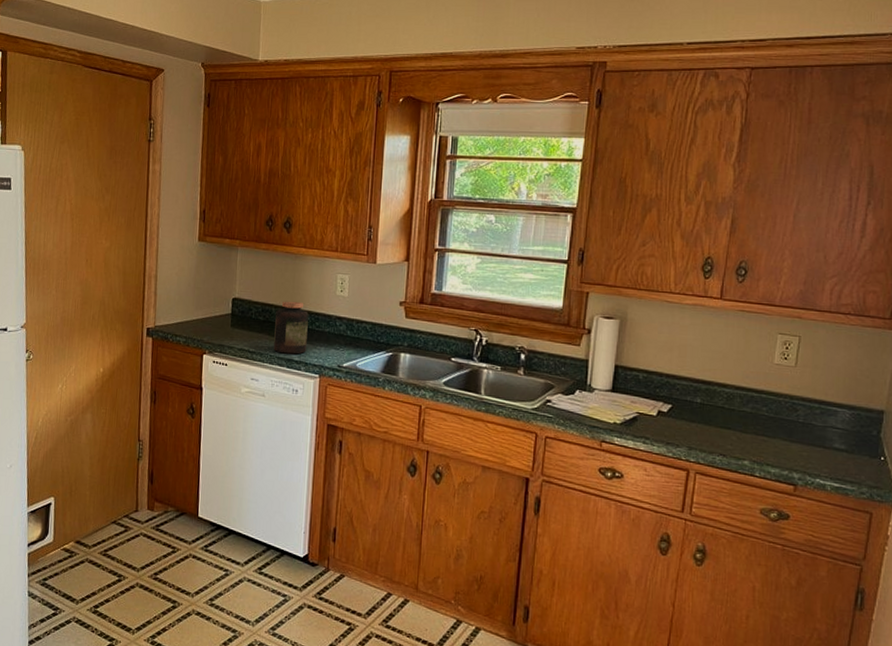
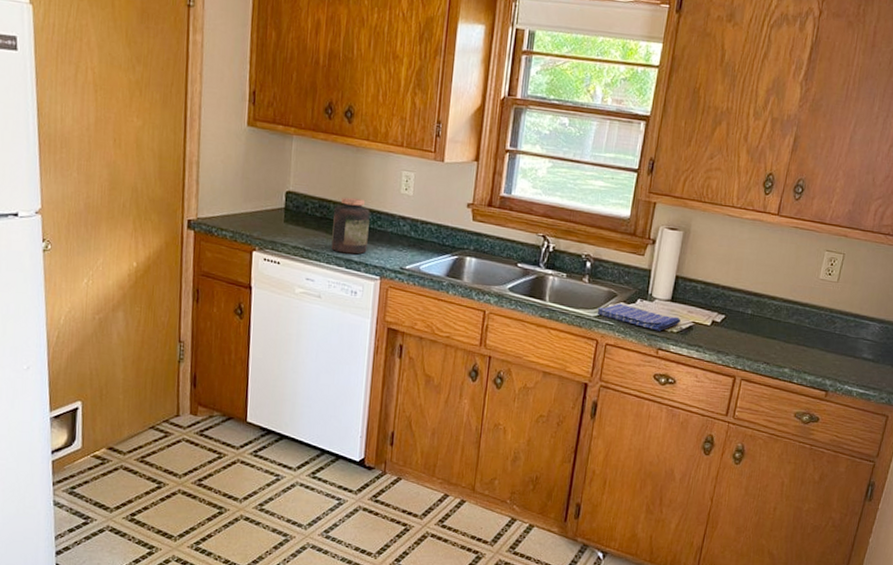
dish towel: none [534,395,623,423] -> present [597,303,681,331]

